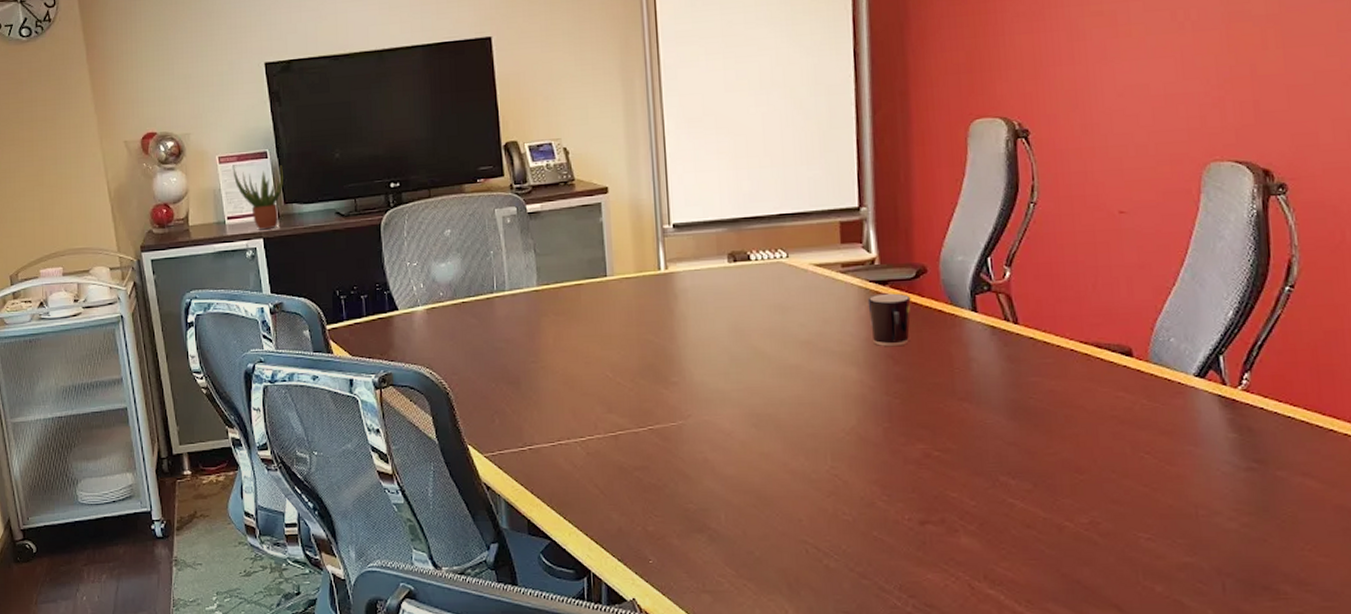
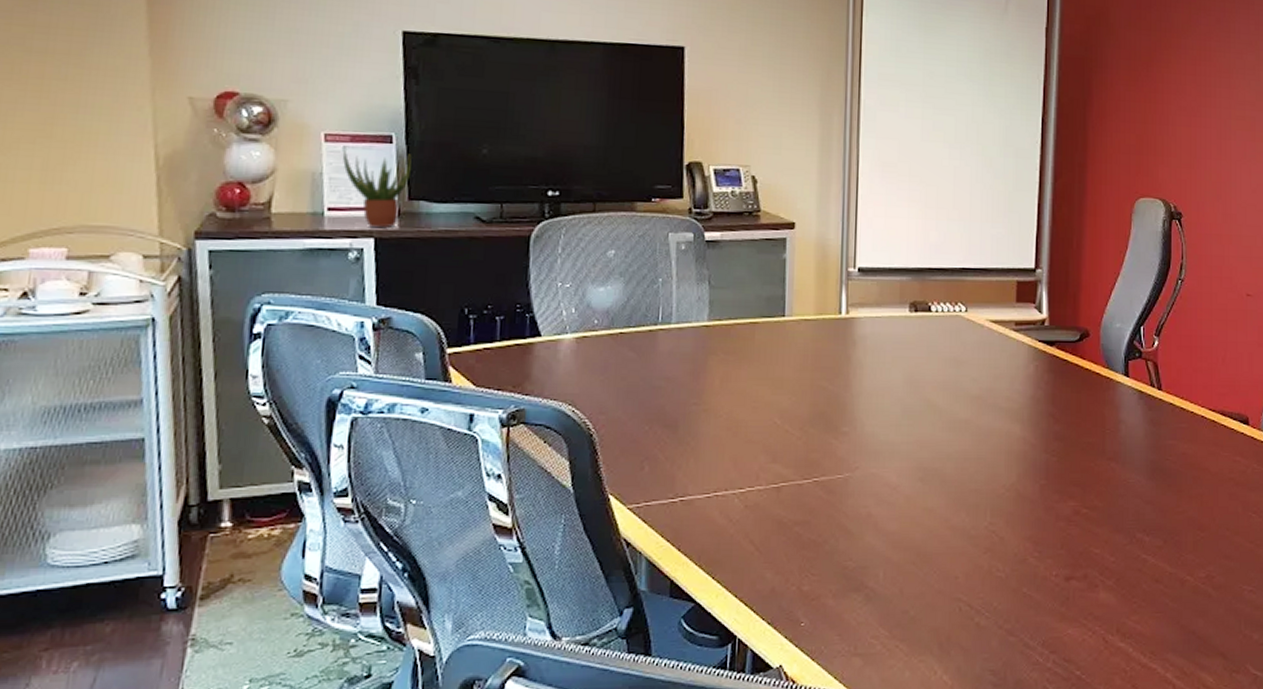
mug: present [867,293,911,347] -> none [1035,353,1074,406]

